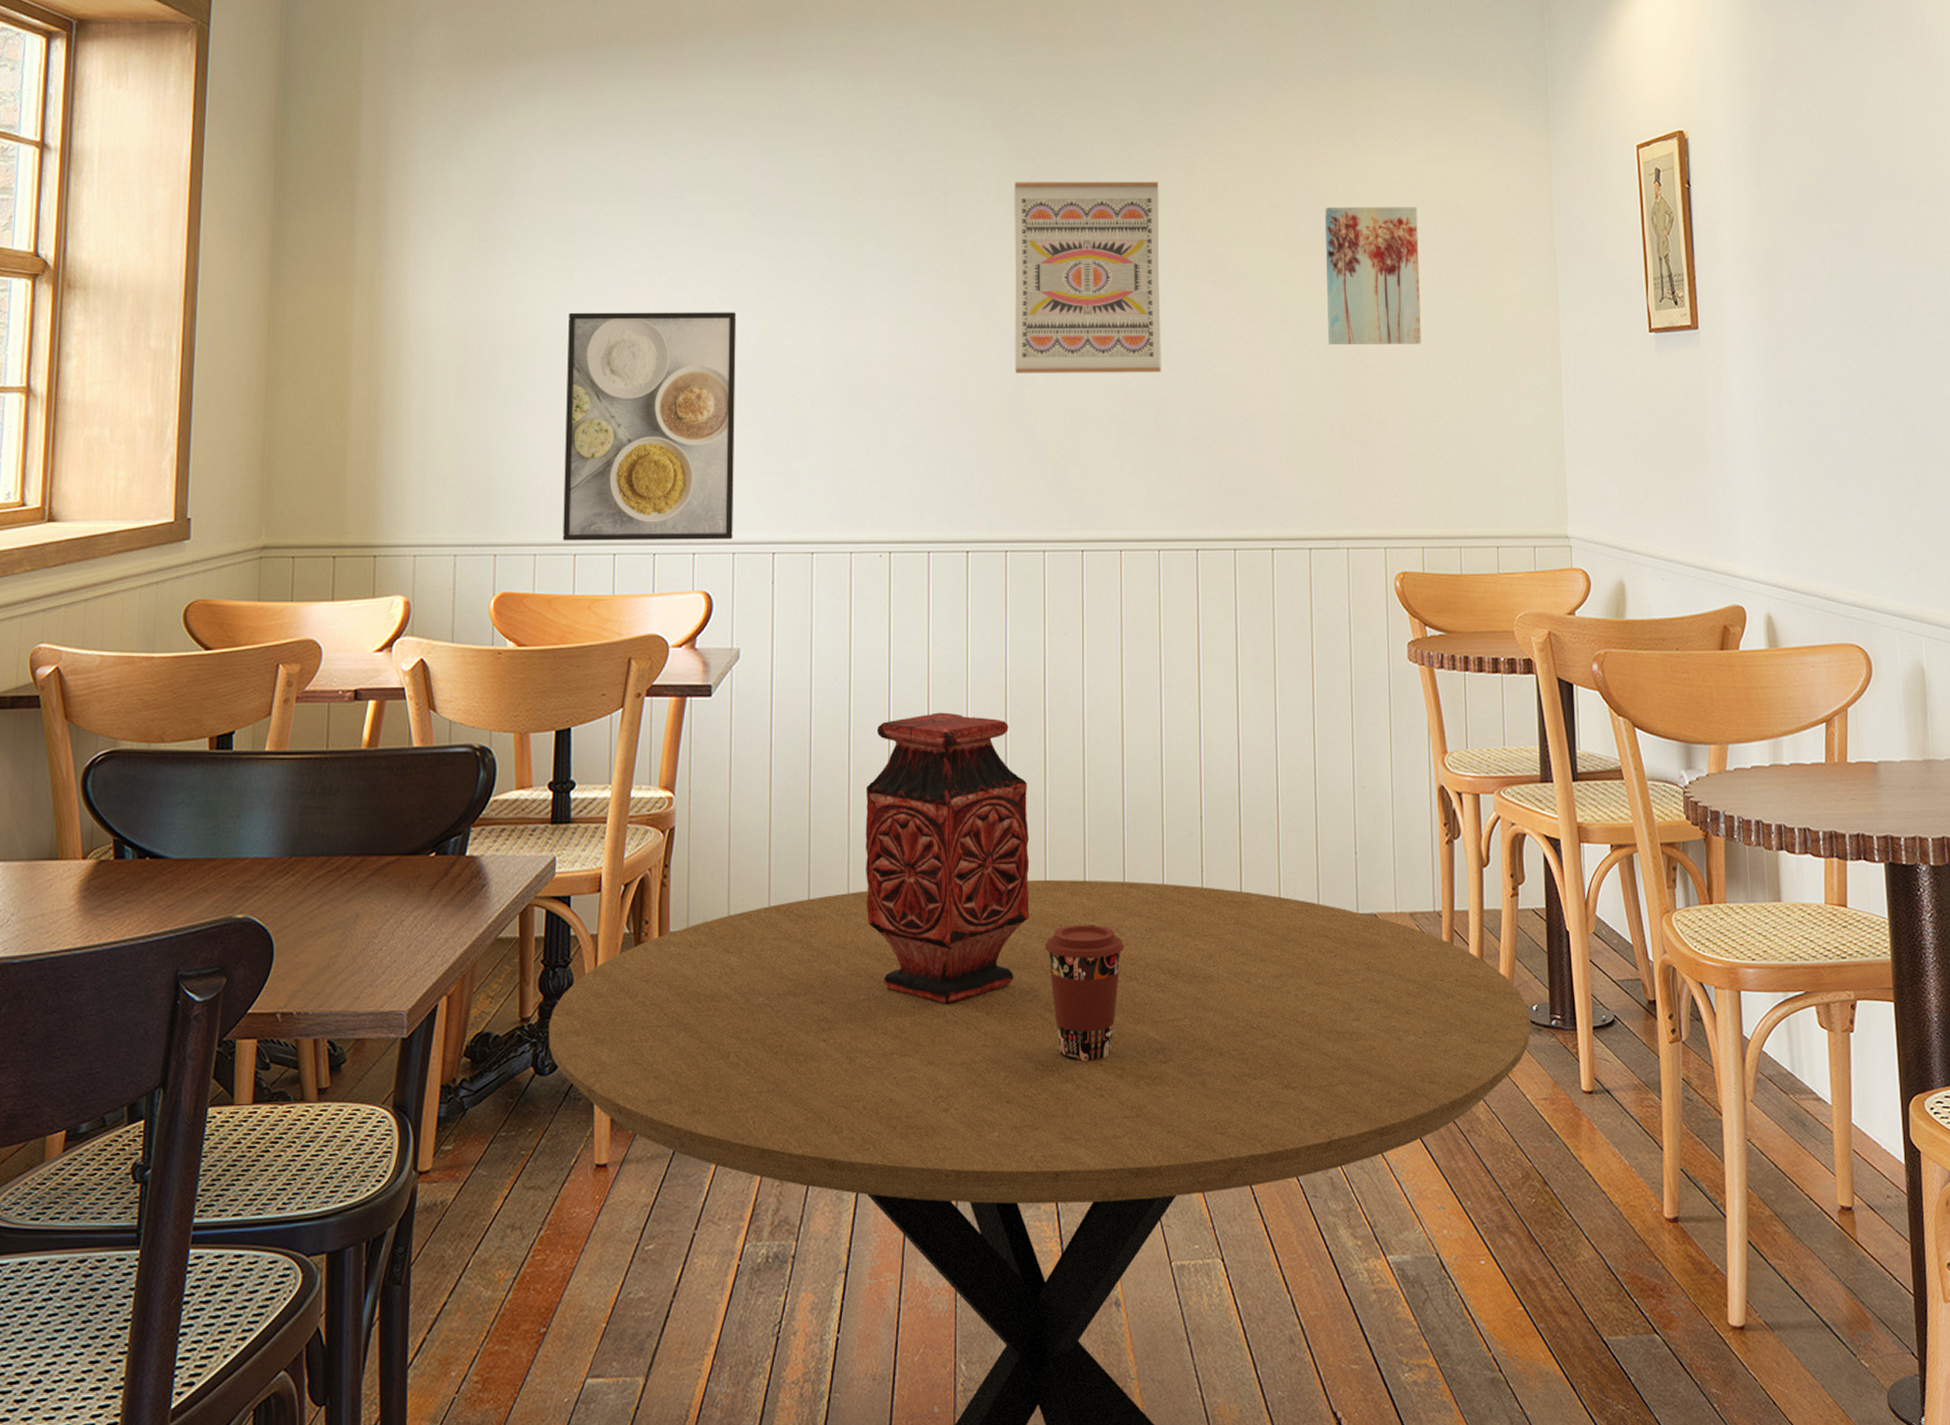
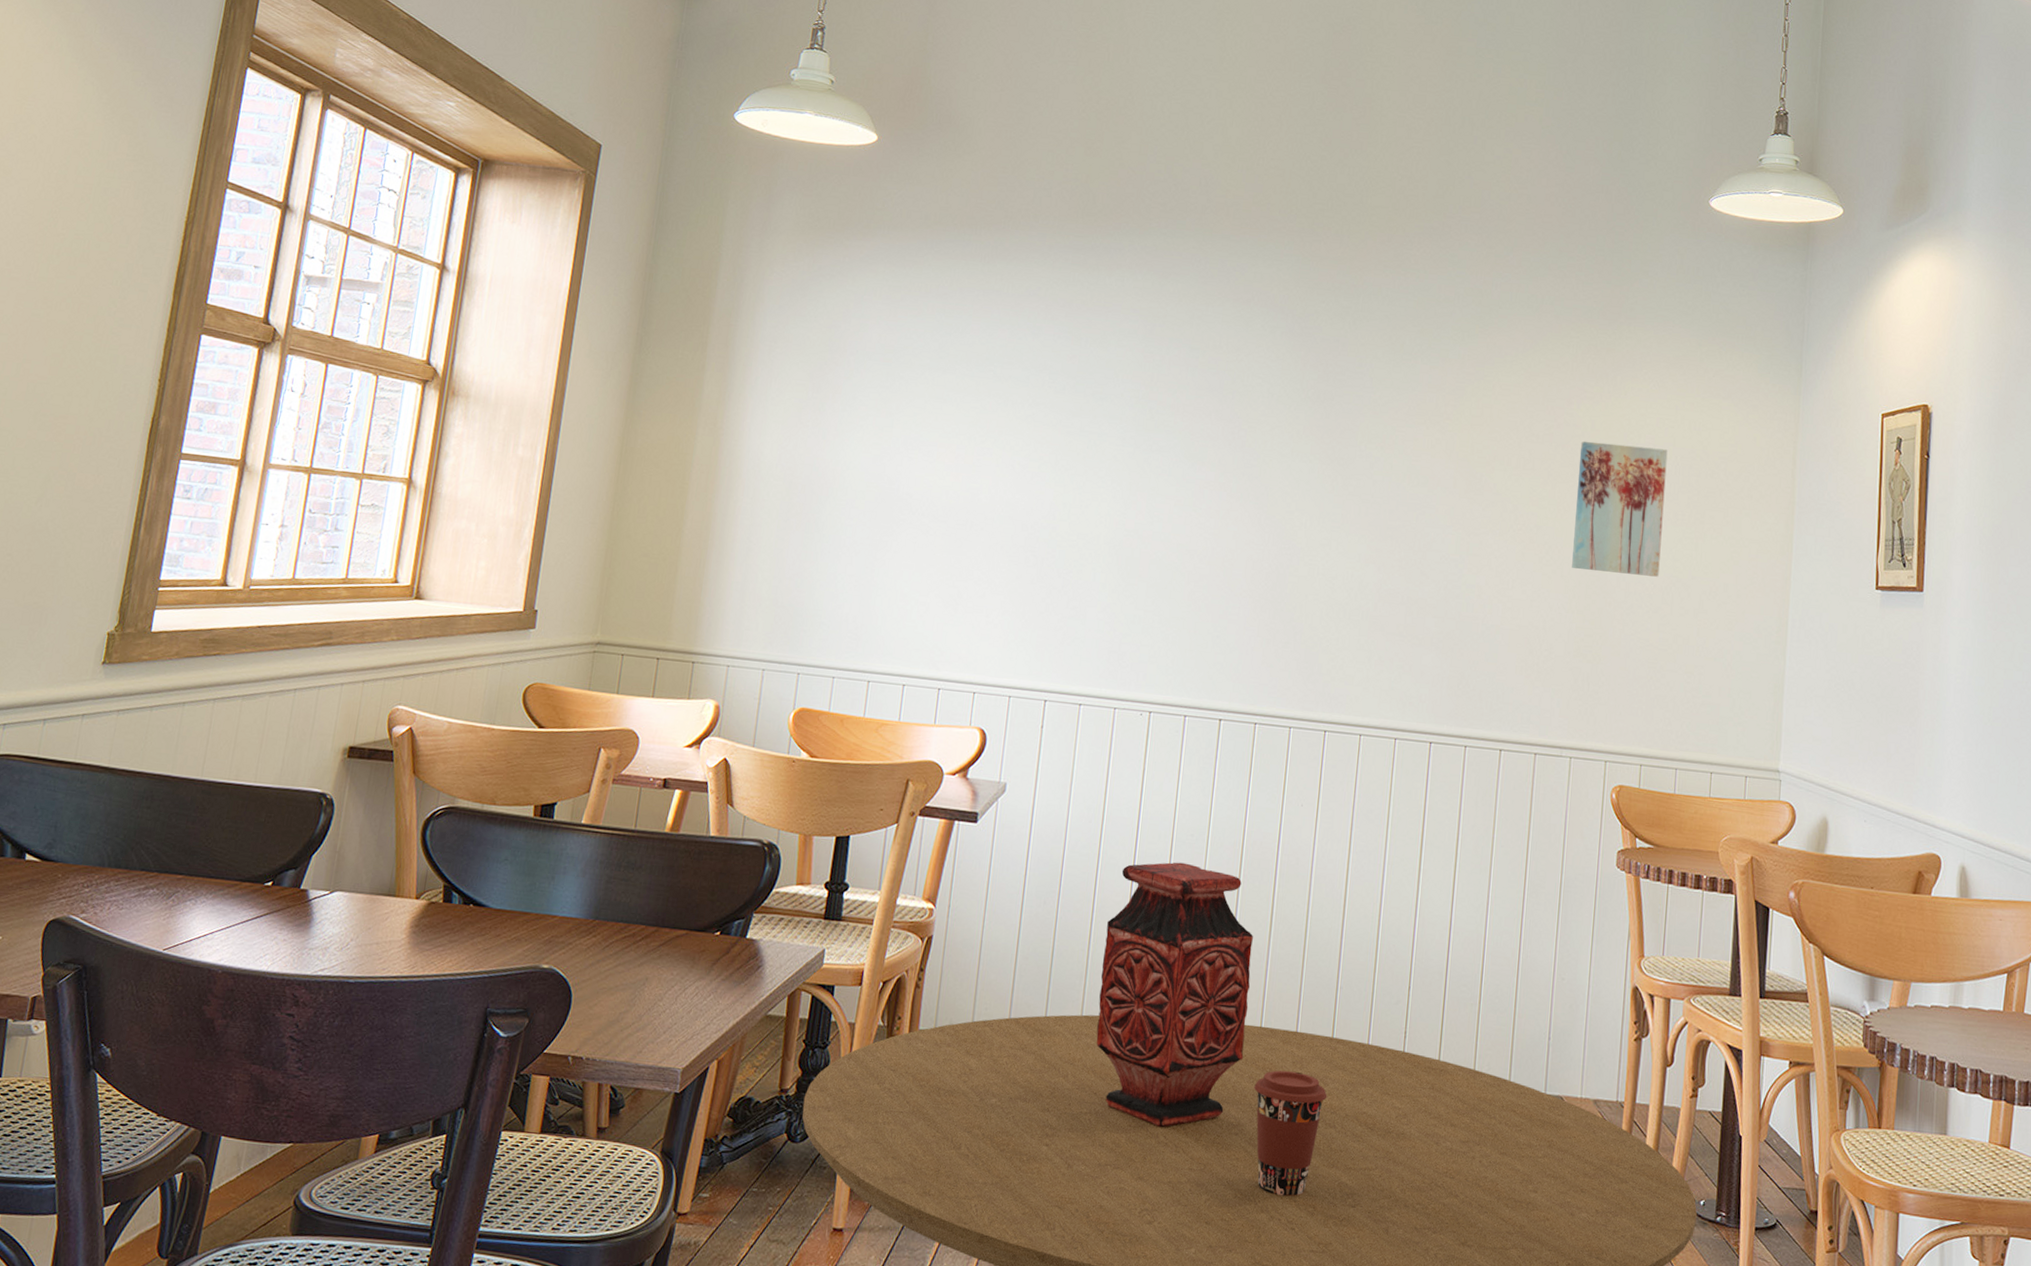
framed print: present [562,312,737,541] -> none [859,464,1034,684]
wall art: present [1014,181,1161,373] -> none [1280,388,1430,577]

